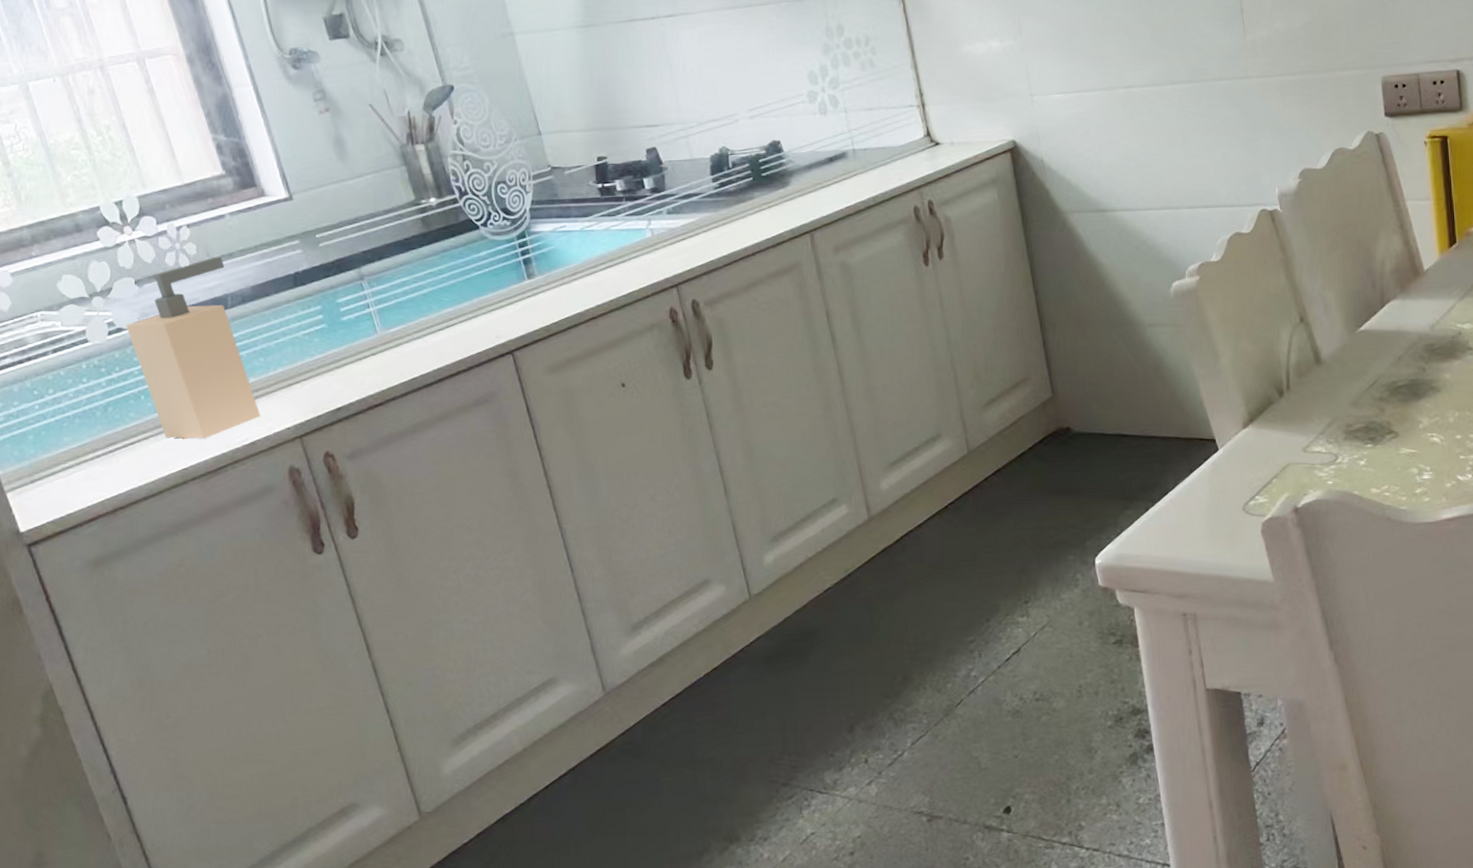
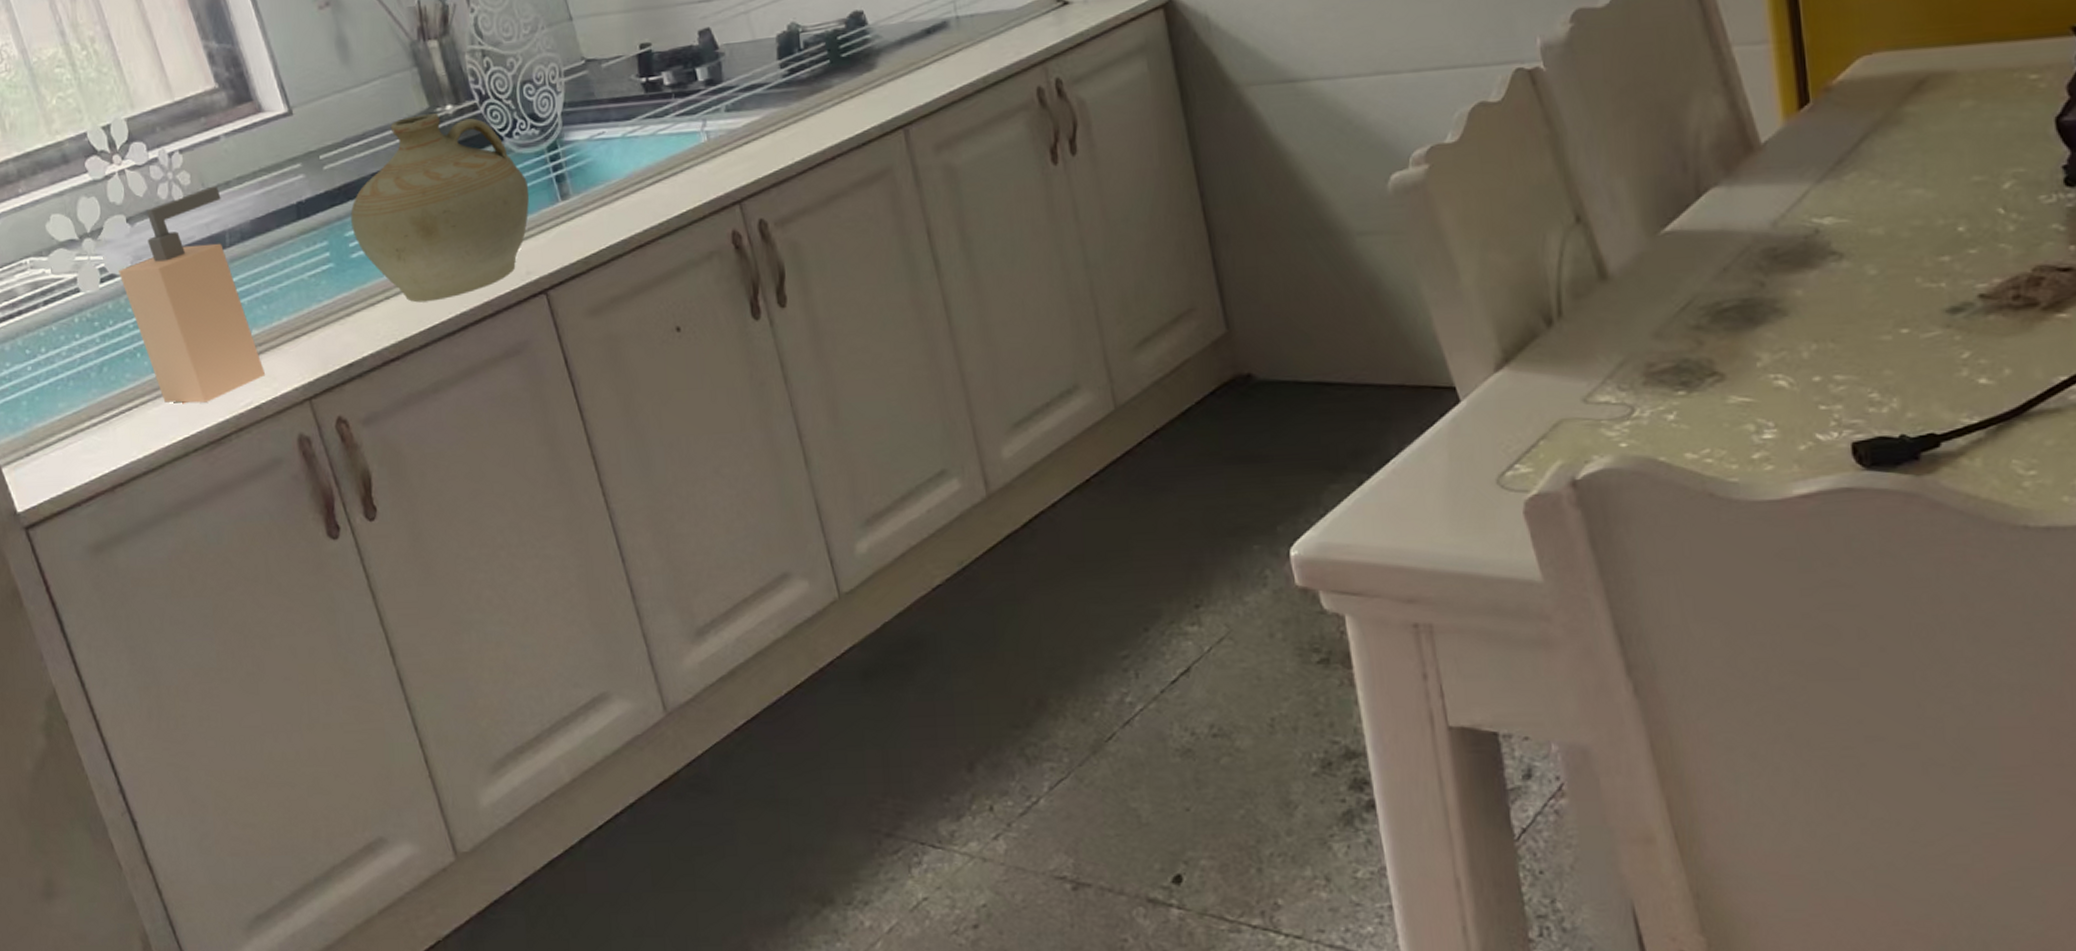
ceramic jug: none [343,204,501,359] -> present [351,113,530,303]

